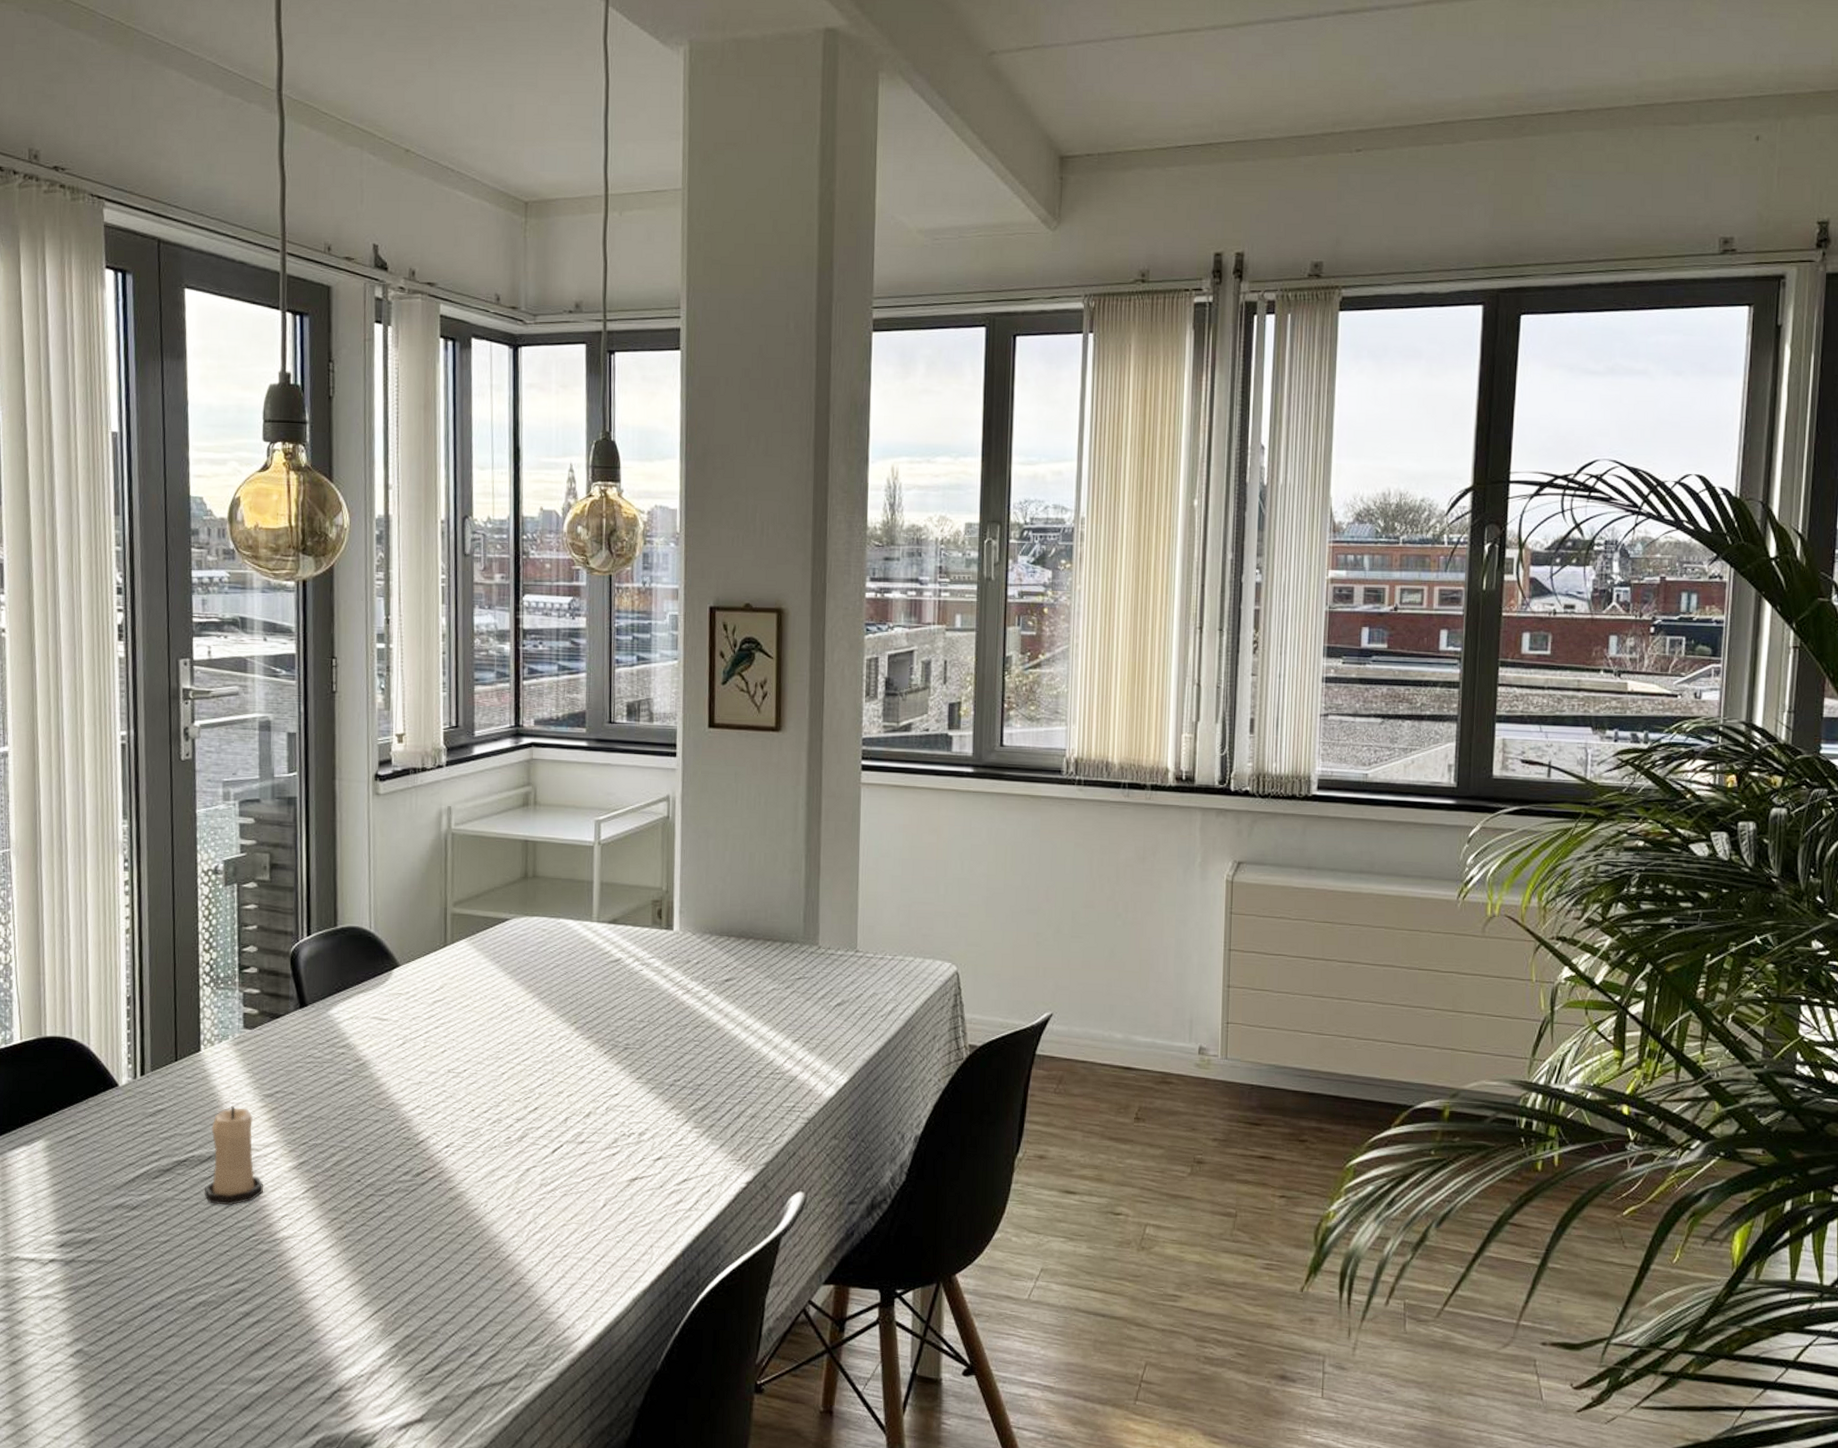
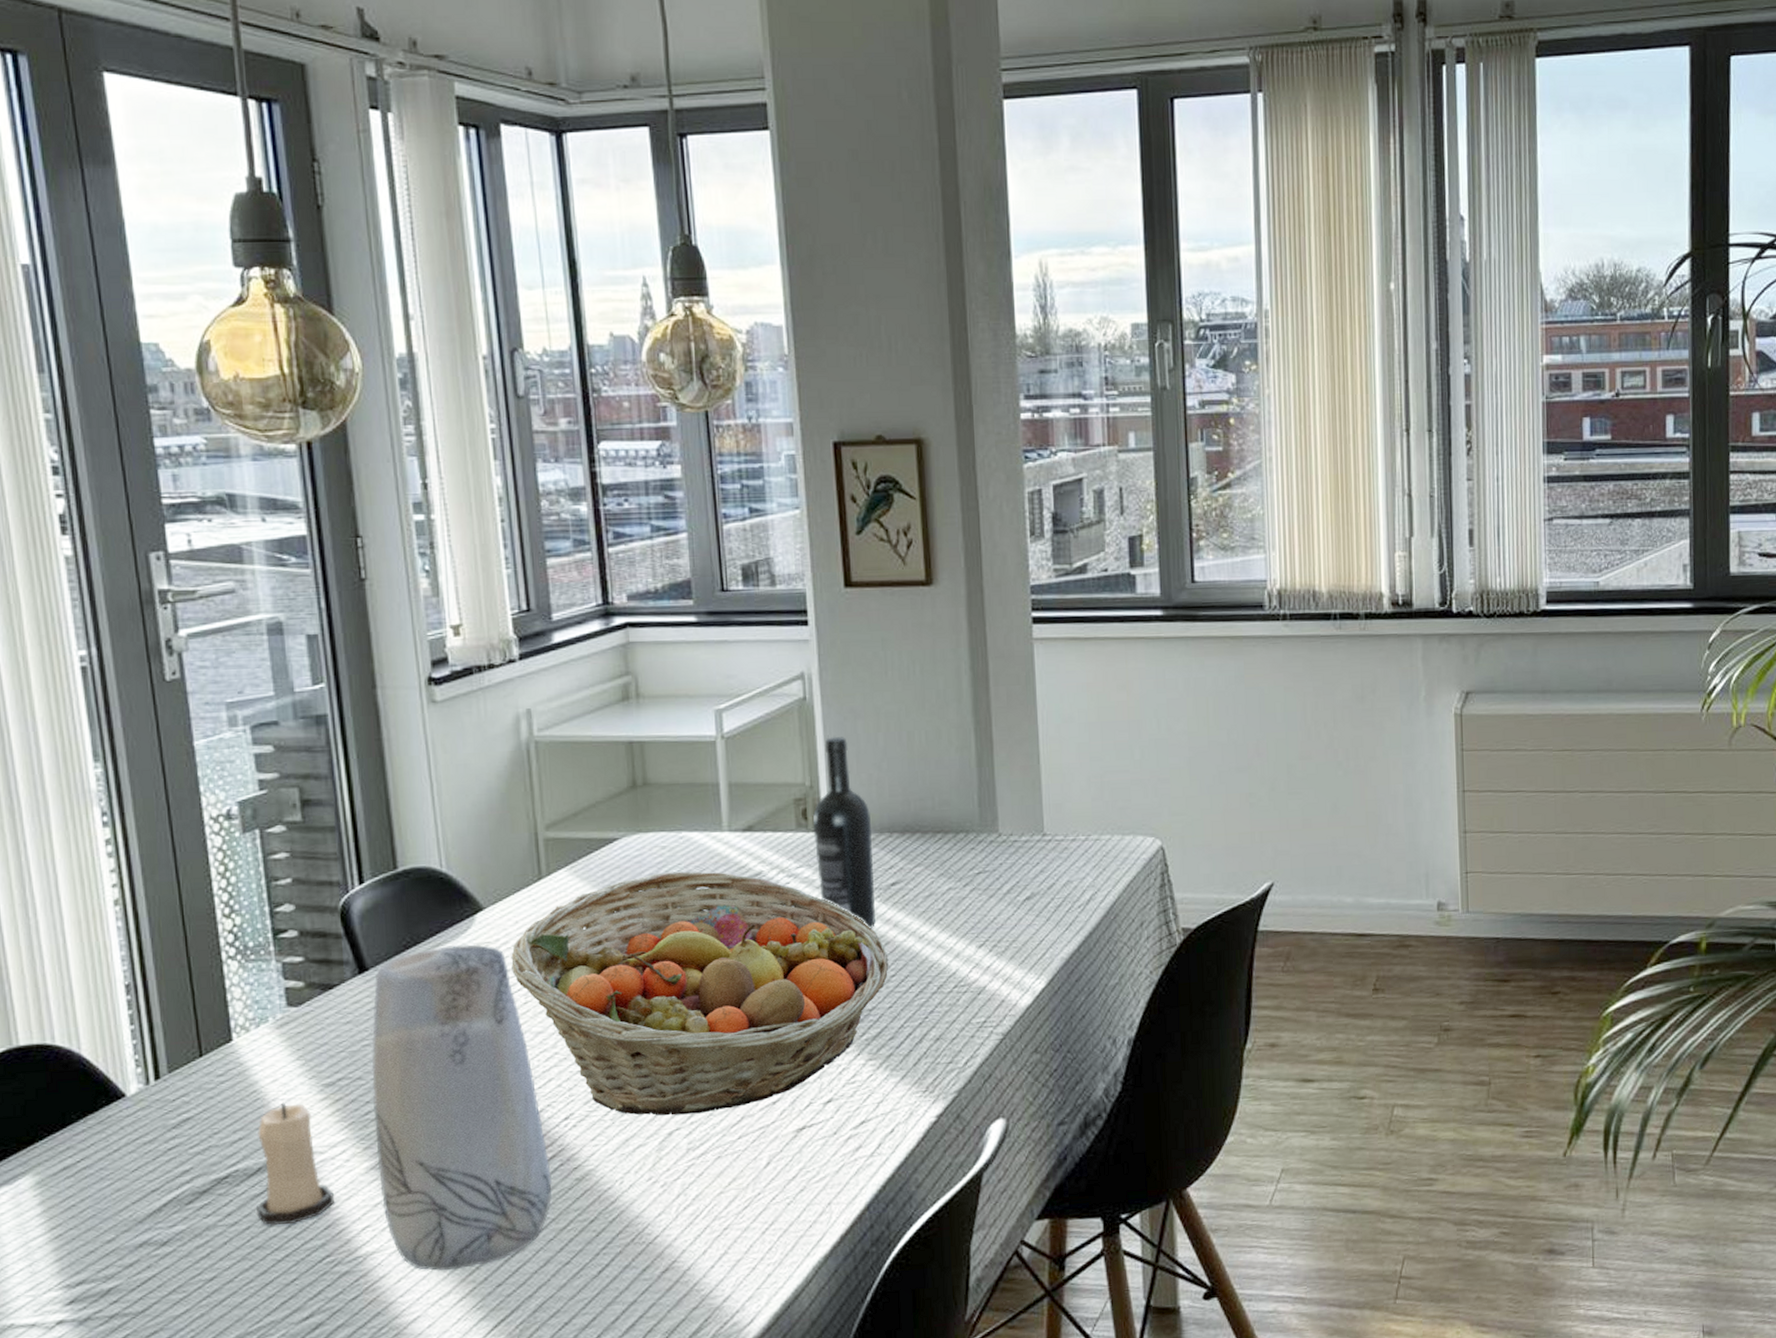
vase: none [298,993,431,1261] -> present [371,944,552,1272]
fruit basket: none [416,951,718,1156] -> present [511,871,889,1116]
wine bottle: none [665,851,713,1017] -> present [812,736,875,929]

